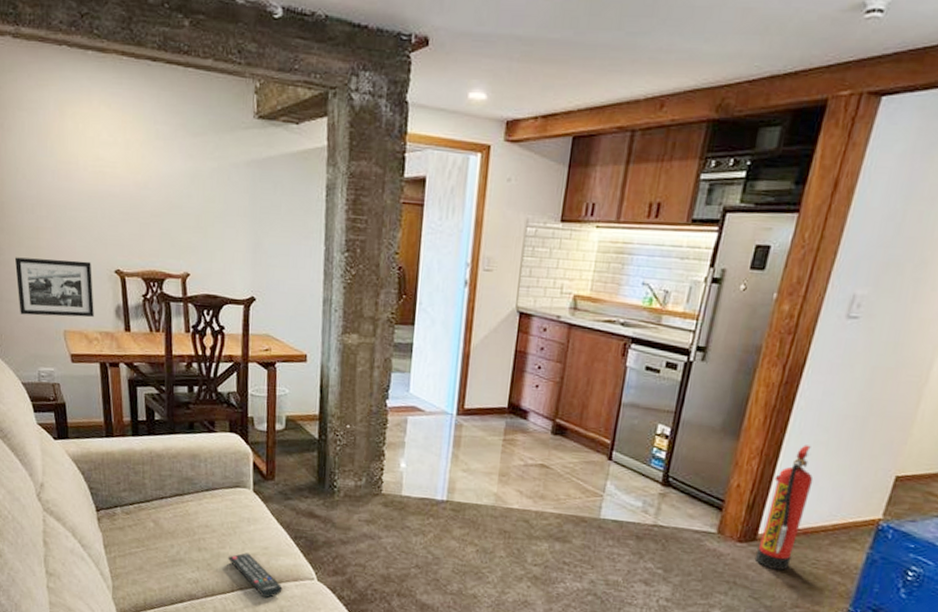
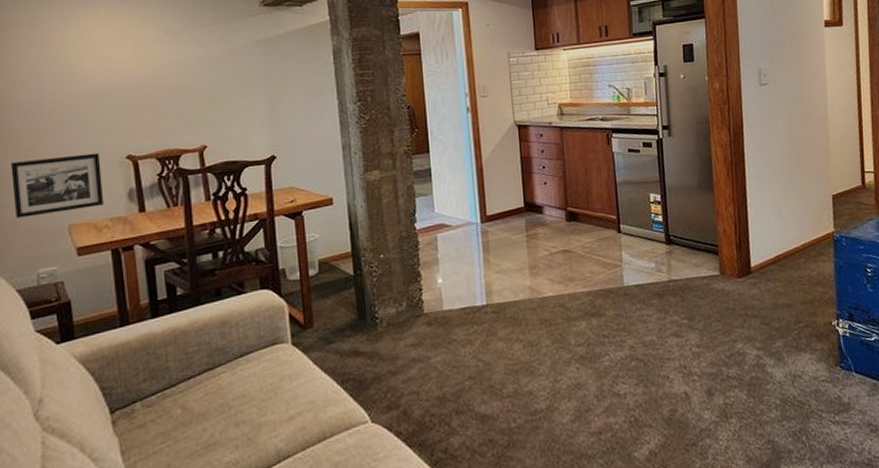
remote control: present [227,552,283,598] -> none [270,413,335,459]
fire extinguisher: present [754,445,814,571] -> none [749,185,783,295]

